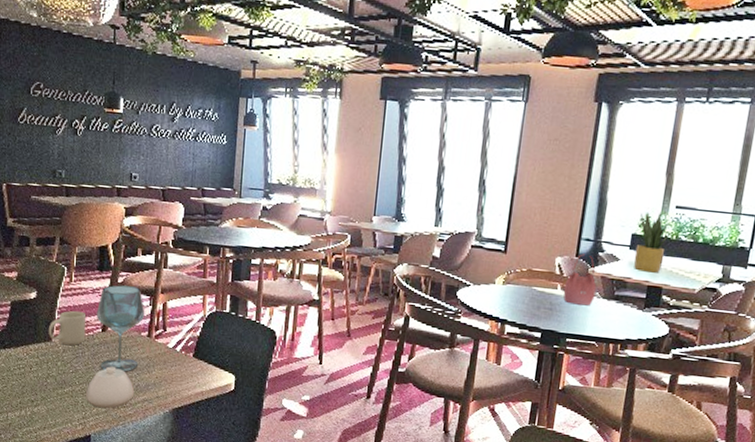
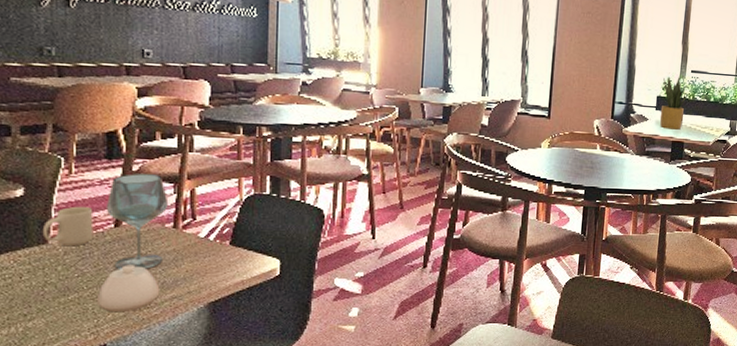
handbag: present [563,254,597,306] -> none [602,116,630,162]

